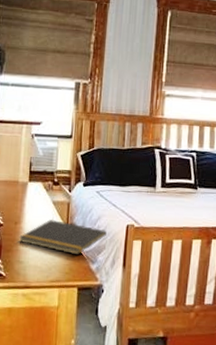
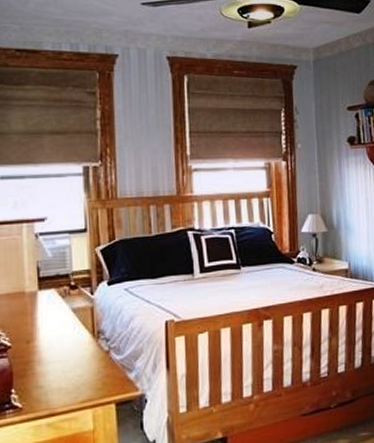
notepad: present [19,219,107,255] -> none [34,329,143,366]

